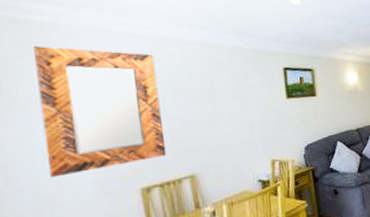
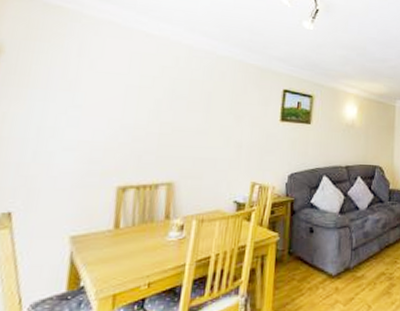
home mirror: present [34,46,167,178] -> none [37,31,162,160]

